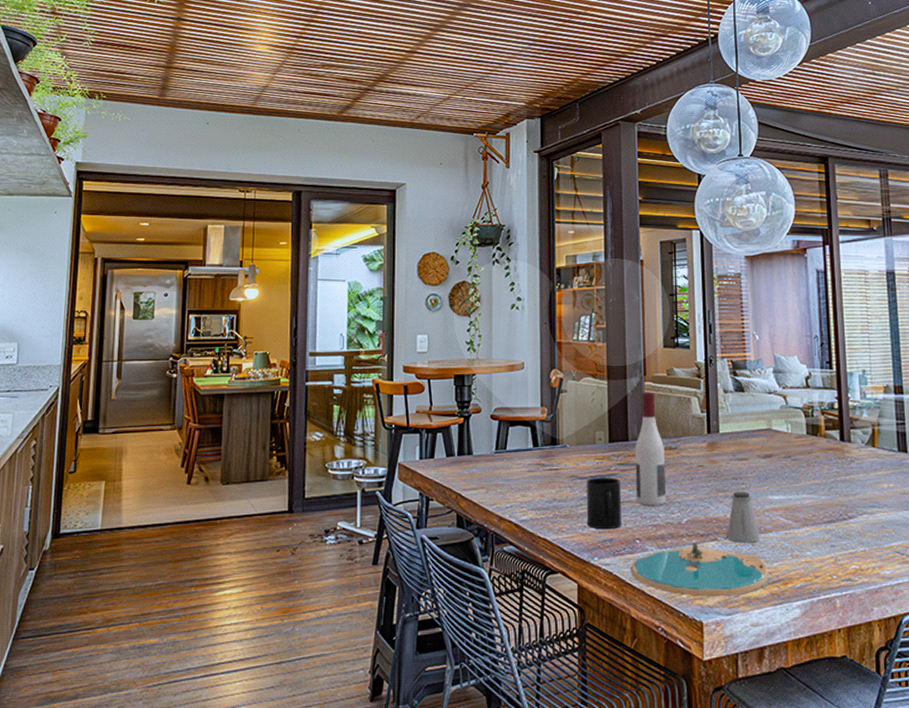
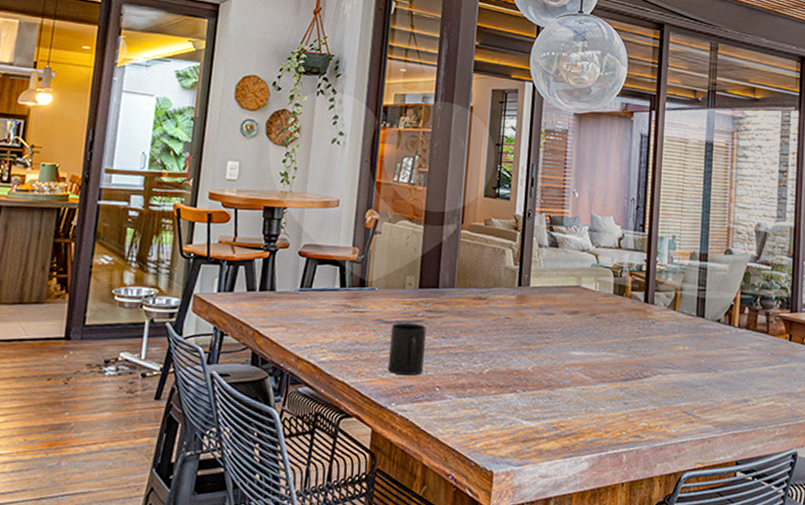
plate: present [631,543,770,597] -> none [427,393,563,448]
wine bottle: present [634,391,667,507] -> none [440,240,474,356]
saltshaker: present [726,491,760,543] -> none [525,345,558,397]

